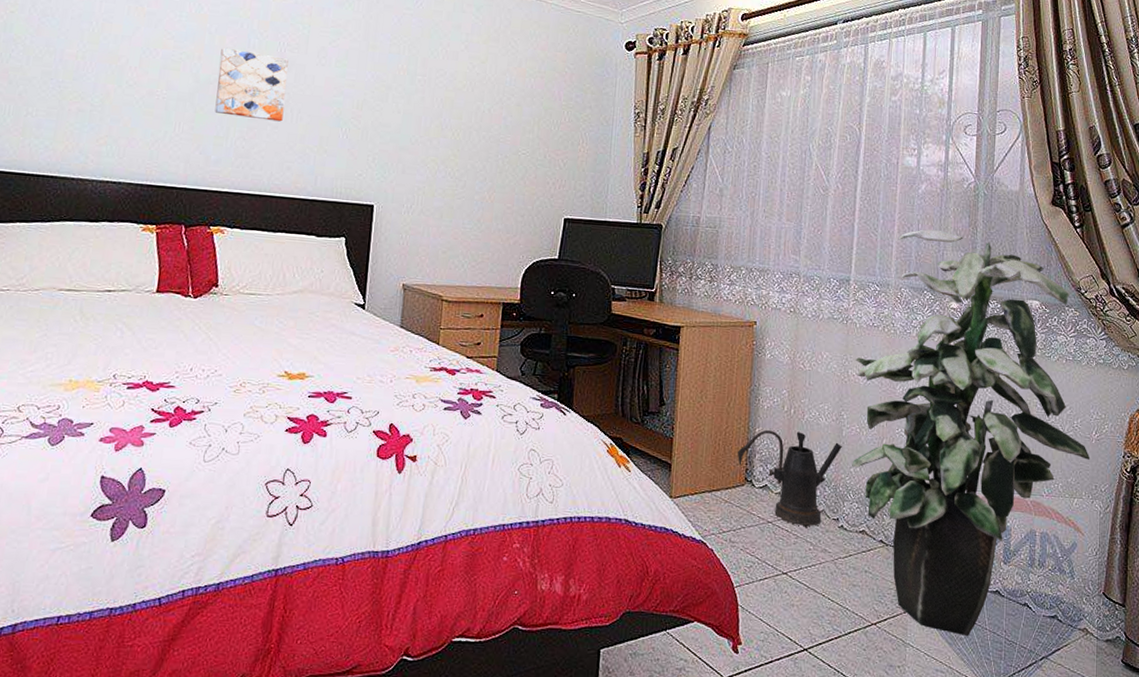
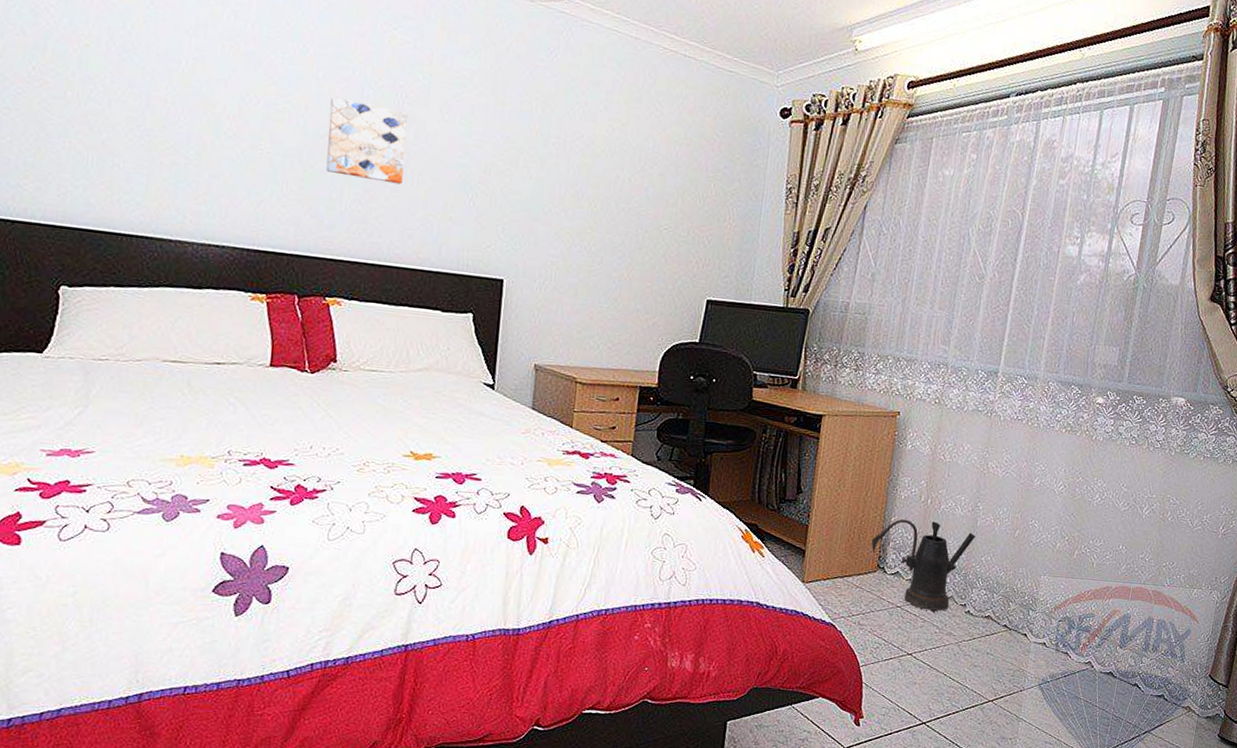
indoor plant: present [852,229,1091,636] -> none [983,322,1216,712]

